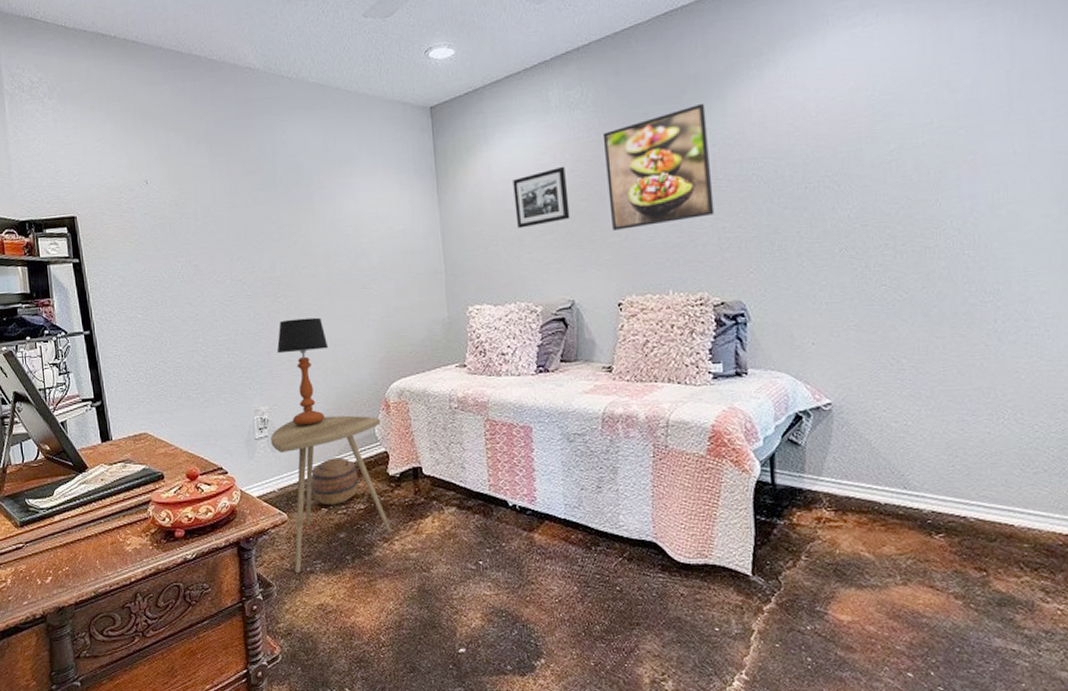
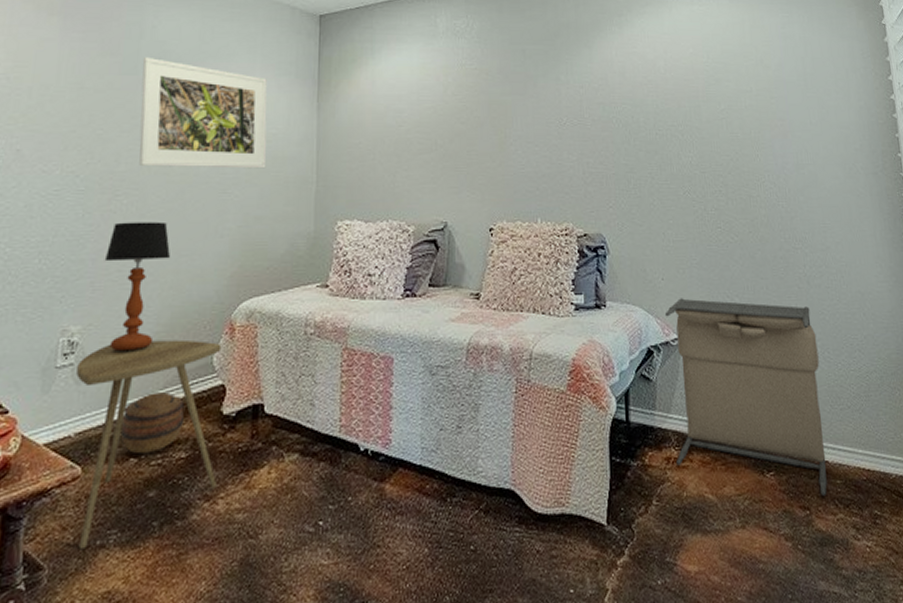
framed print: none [279,170,398,270] -> present [139,56,268,169]
picture frame: present [513,166,570,229] -> none [395,88,449,145]
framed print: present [602,103,715,230] -> none [484,48,580,156]
laundry hamper: none [815,362,1011,560] -> present [664,298,827,497]

